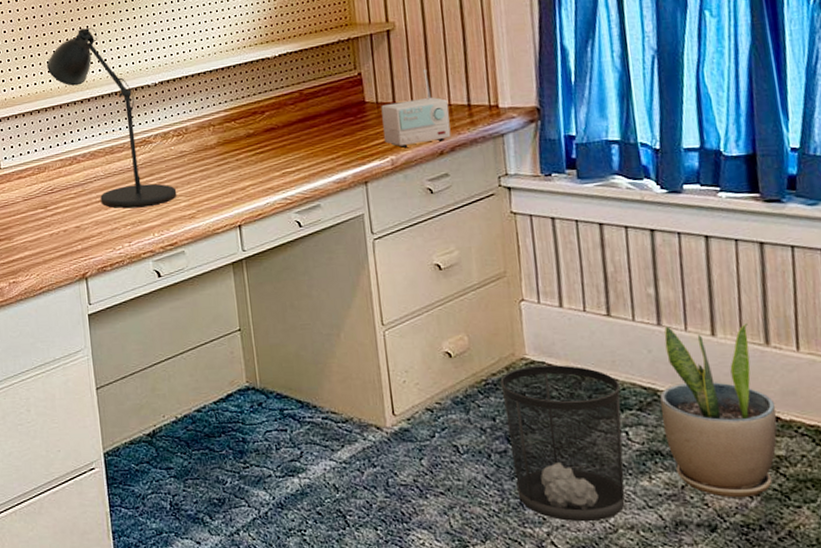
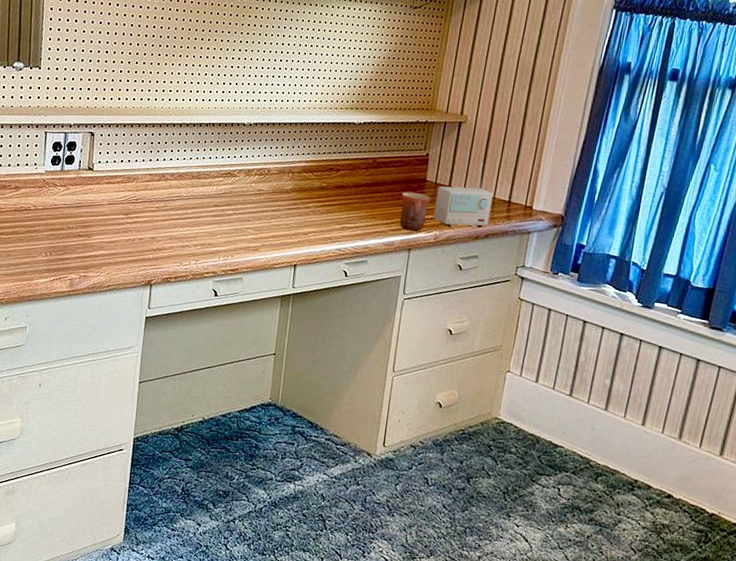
desk lamp: present [47,27,177,208] -> none [156,57,248,233]
mug: none [341,117,377,162] -> present [399,192,431,231]
waste bin: present [500,365,626,522] -> none [464,425,564,553]
potted plant: present [660,322,777,498] -> none [586,411,673,552]

